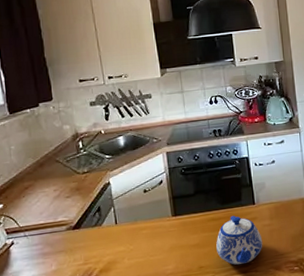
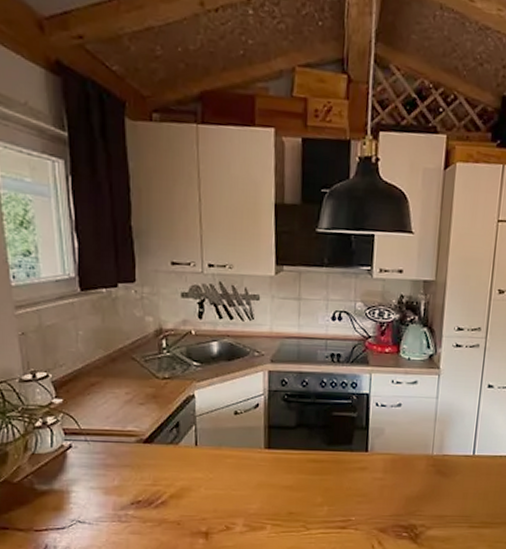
teapot: present [216,216,263,265] -> none [312,461,370,519]

